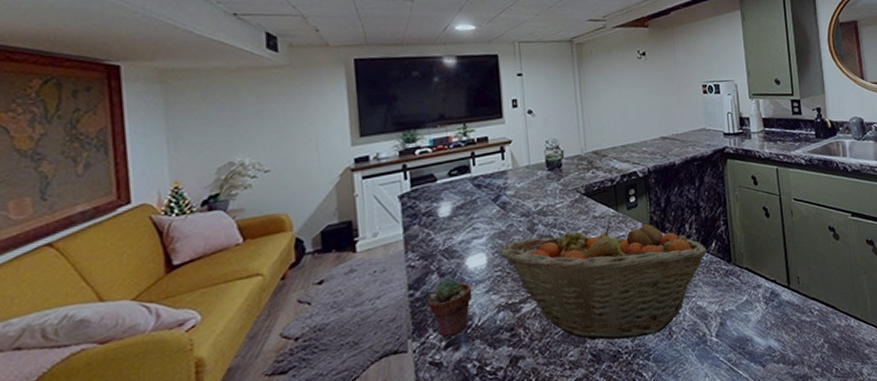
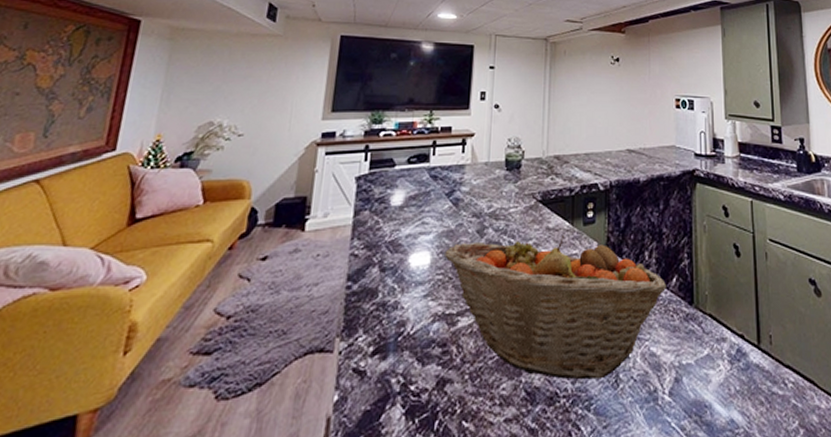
potted succulent: present [427,278,473,338] -> none [363,274,410,342]

